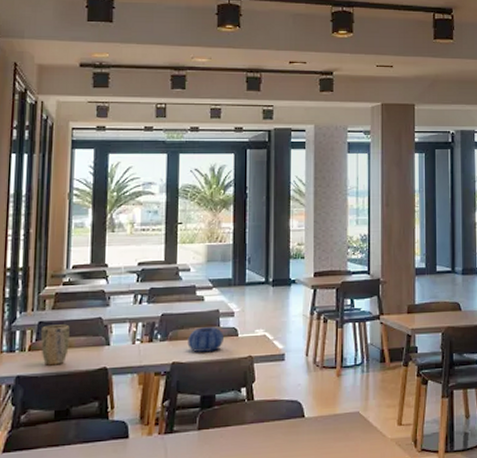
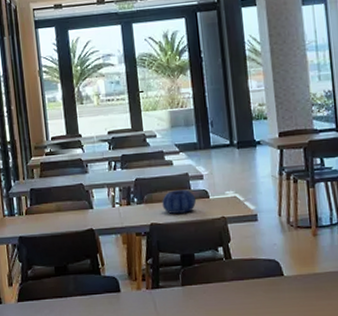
plant pot: present [41,324,70,366] -> none [33,190,59,228]

